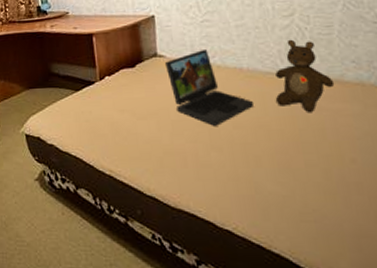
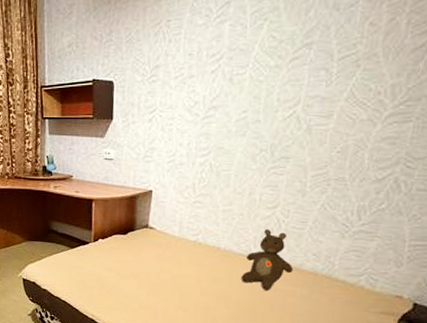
laptop: present [164,50,253,126] -> none [153,227,222,292]

